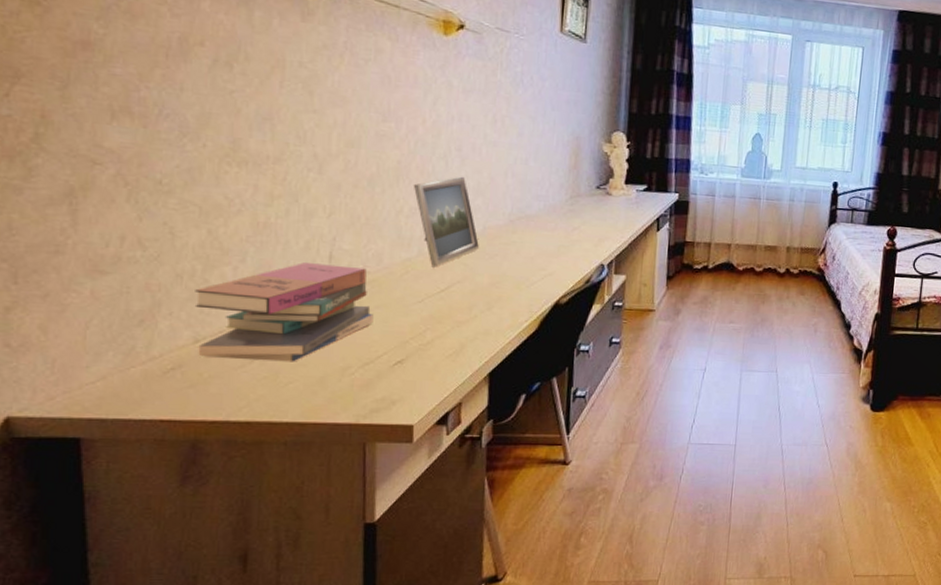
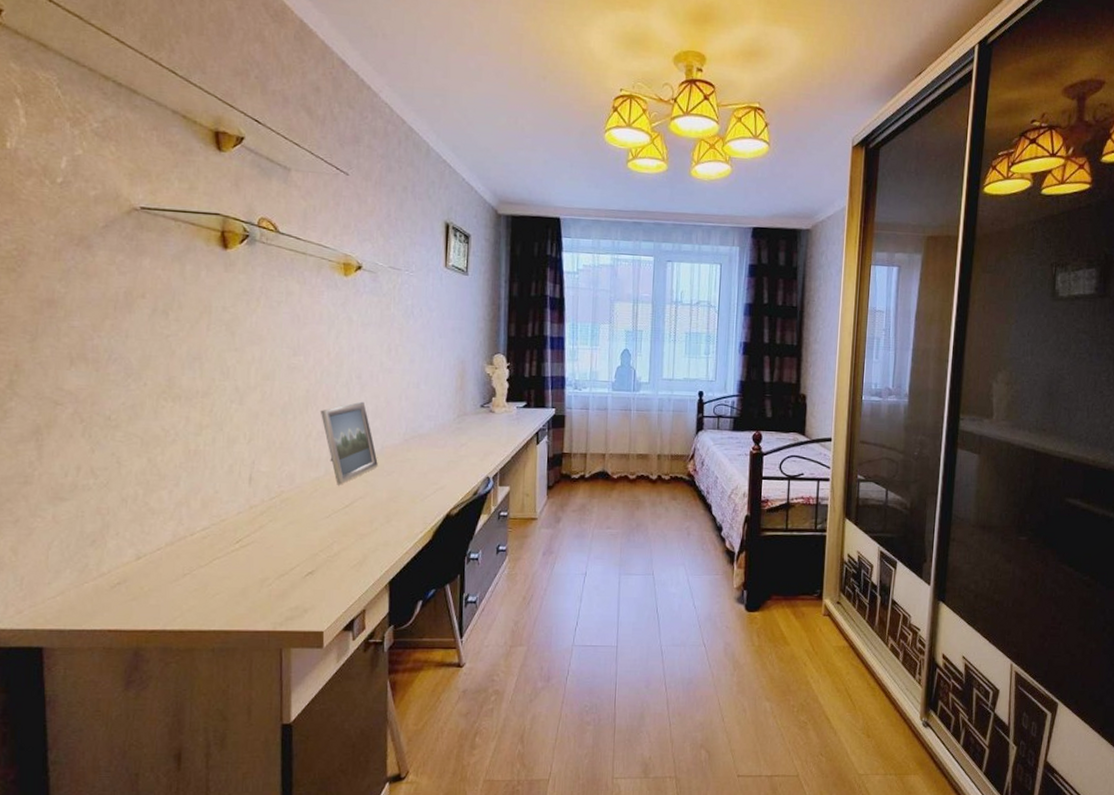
books: present [194,261,374,362] -> none [137,483,288,575]

